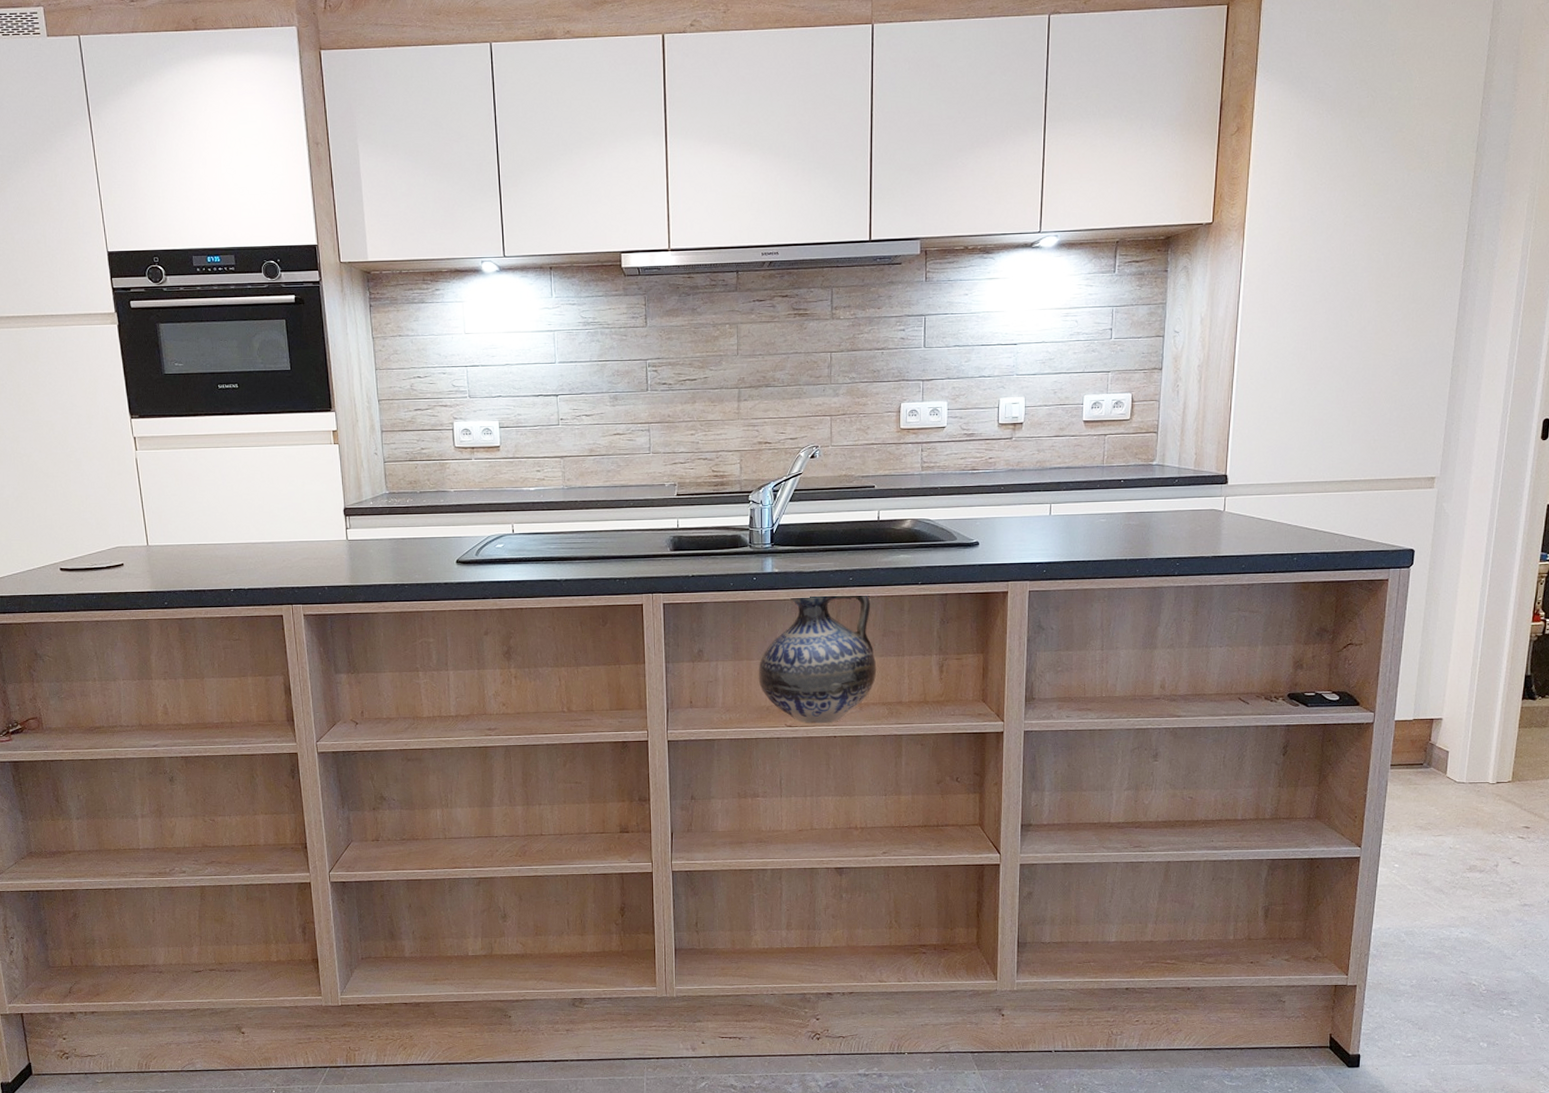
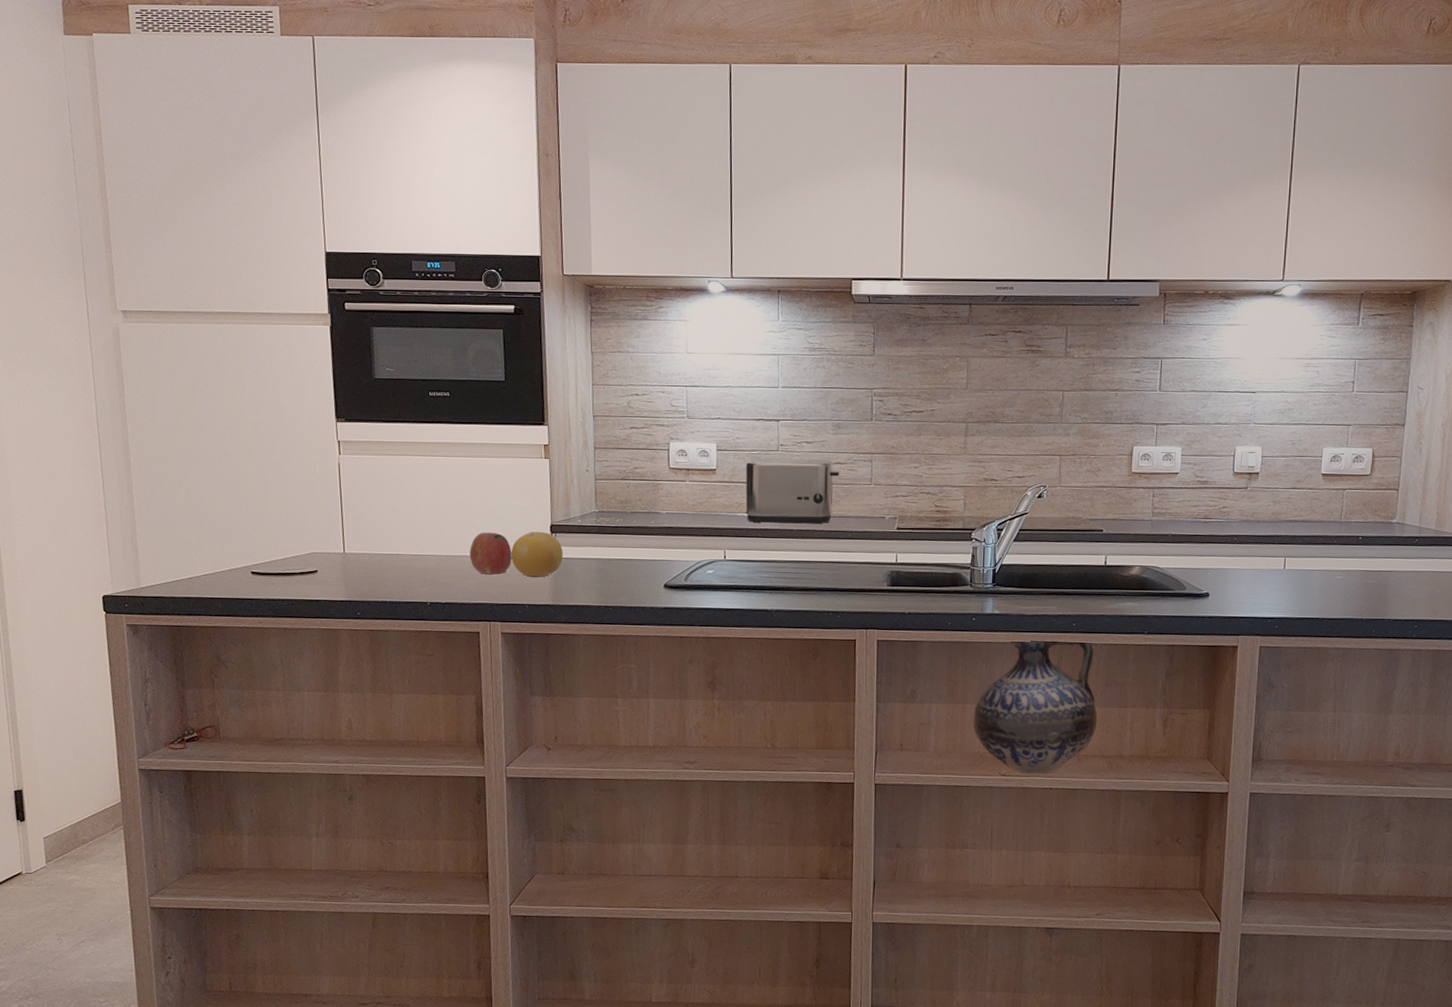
fruit: none [268,518,309,559] -> present [469,532,512,575]
fruit: none [307,515,358,560] -> present [511,531,564,577]
toaster: none [528,432,620,497] -> present [745,458,840,524]

